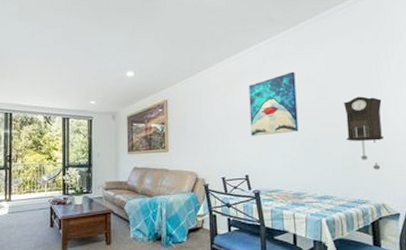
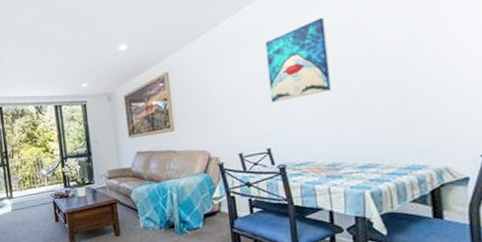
pendulum clock: present [344,96,383,170] -> none [391,35,446,127]

